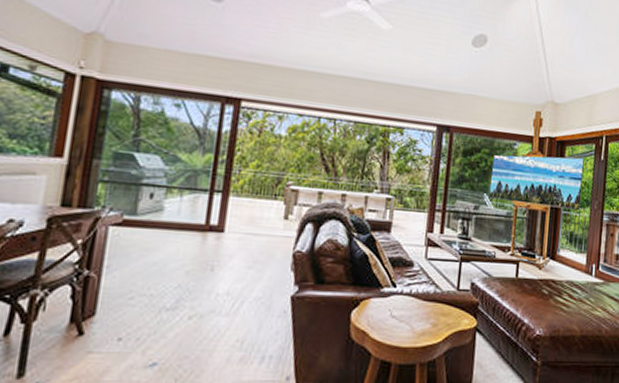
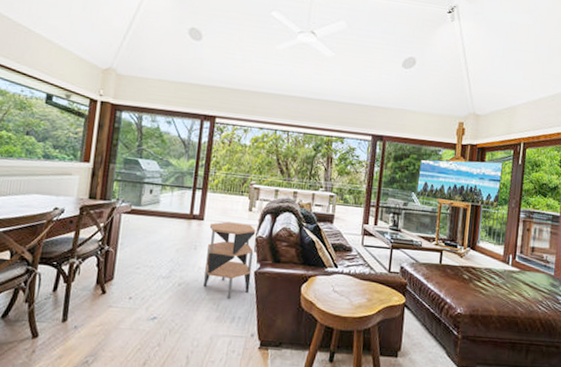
side table: none [223,233,294,333] -> present [203,221,256,299]

